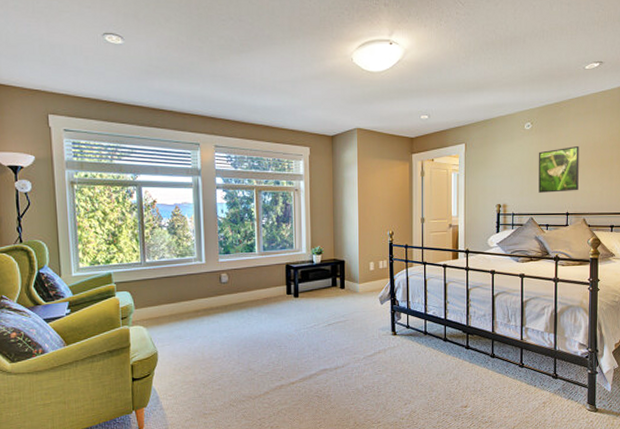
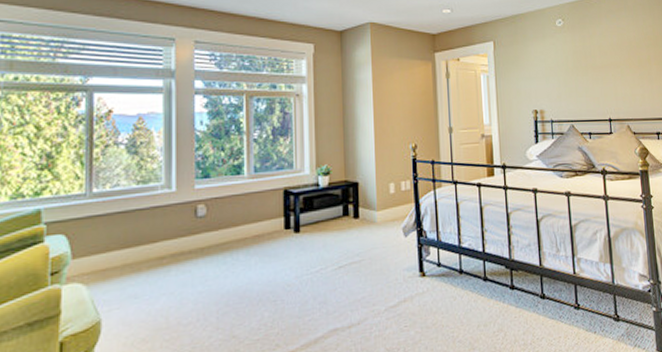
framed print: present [538,145,579,193] -> none [573,44,619,96]

